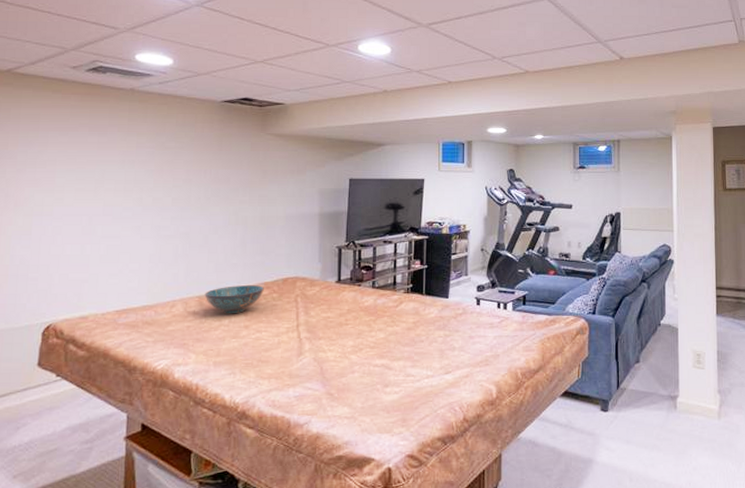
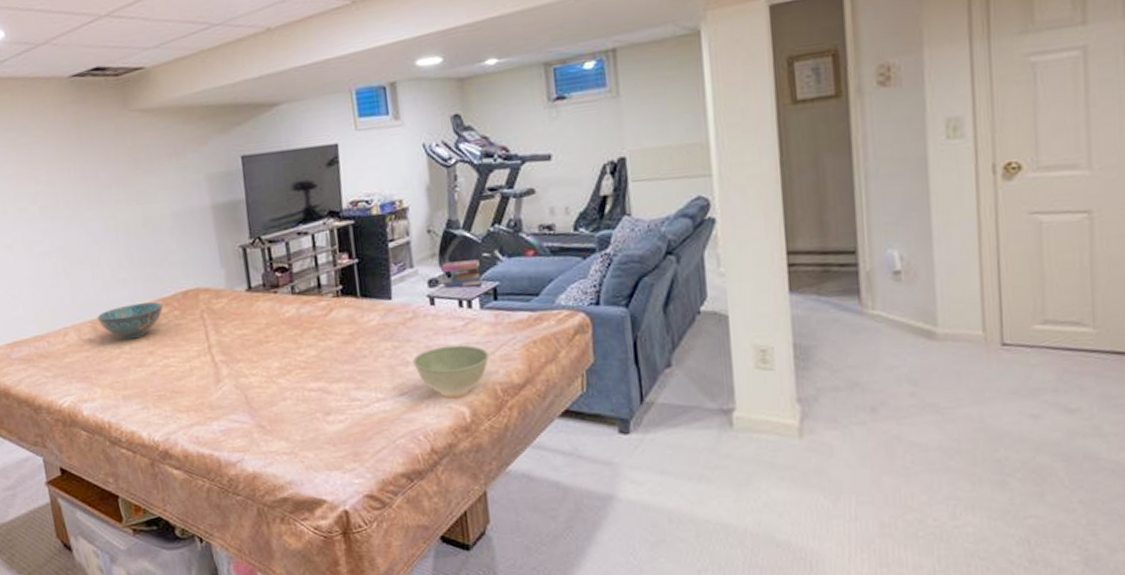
bowl: none [459,337,515,380] -> present [413,345,490,400]
books: none [486,274,515,294] -> present [440,259,482,289]

